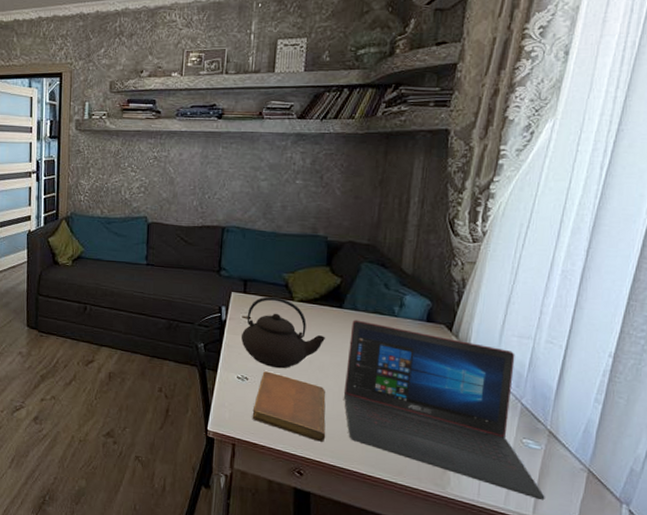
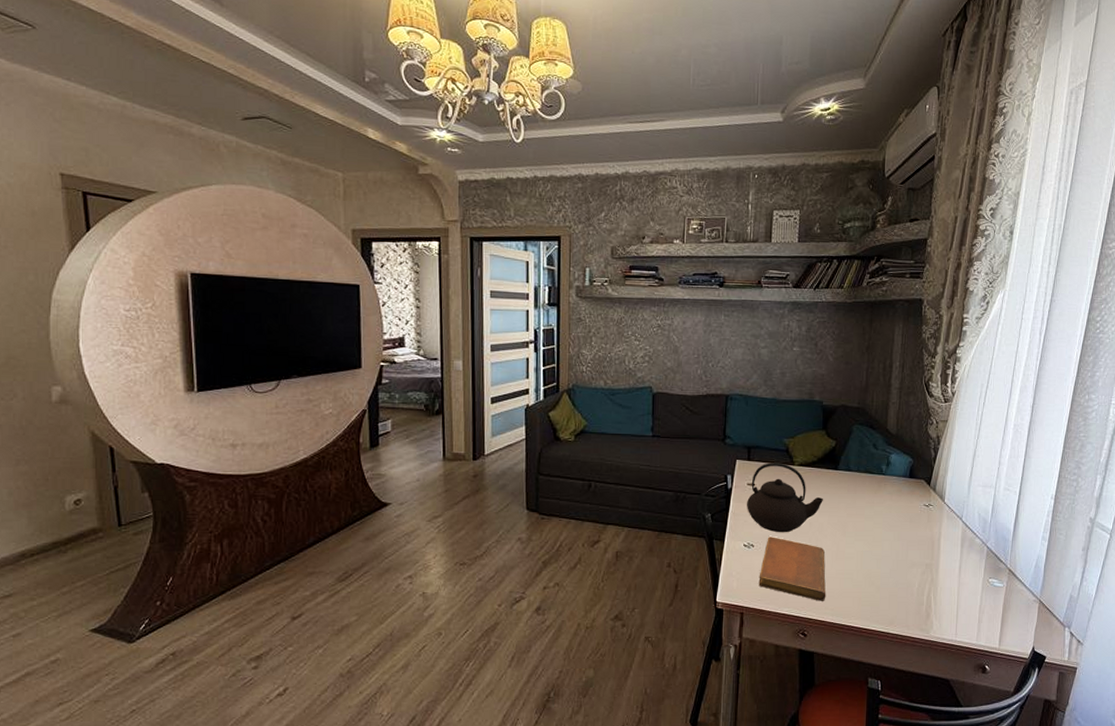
laptop: present [343,320,545,501] -> none [841,480,1008,633]

